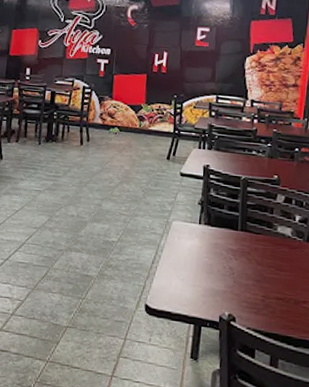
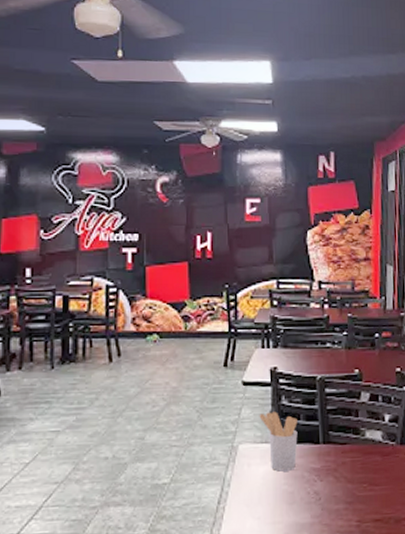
utensil holder: none [191,199,222,248] -> present [259,411,298,472]

